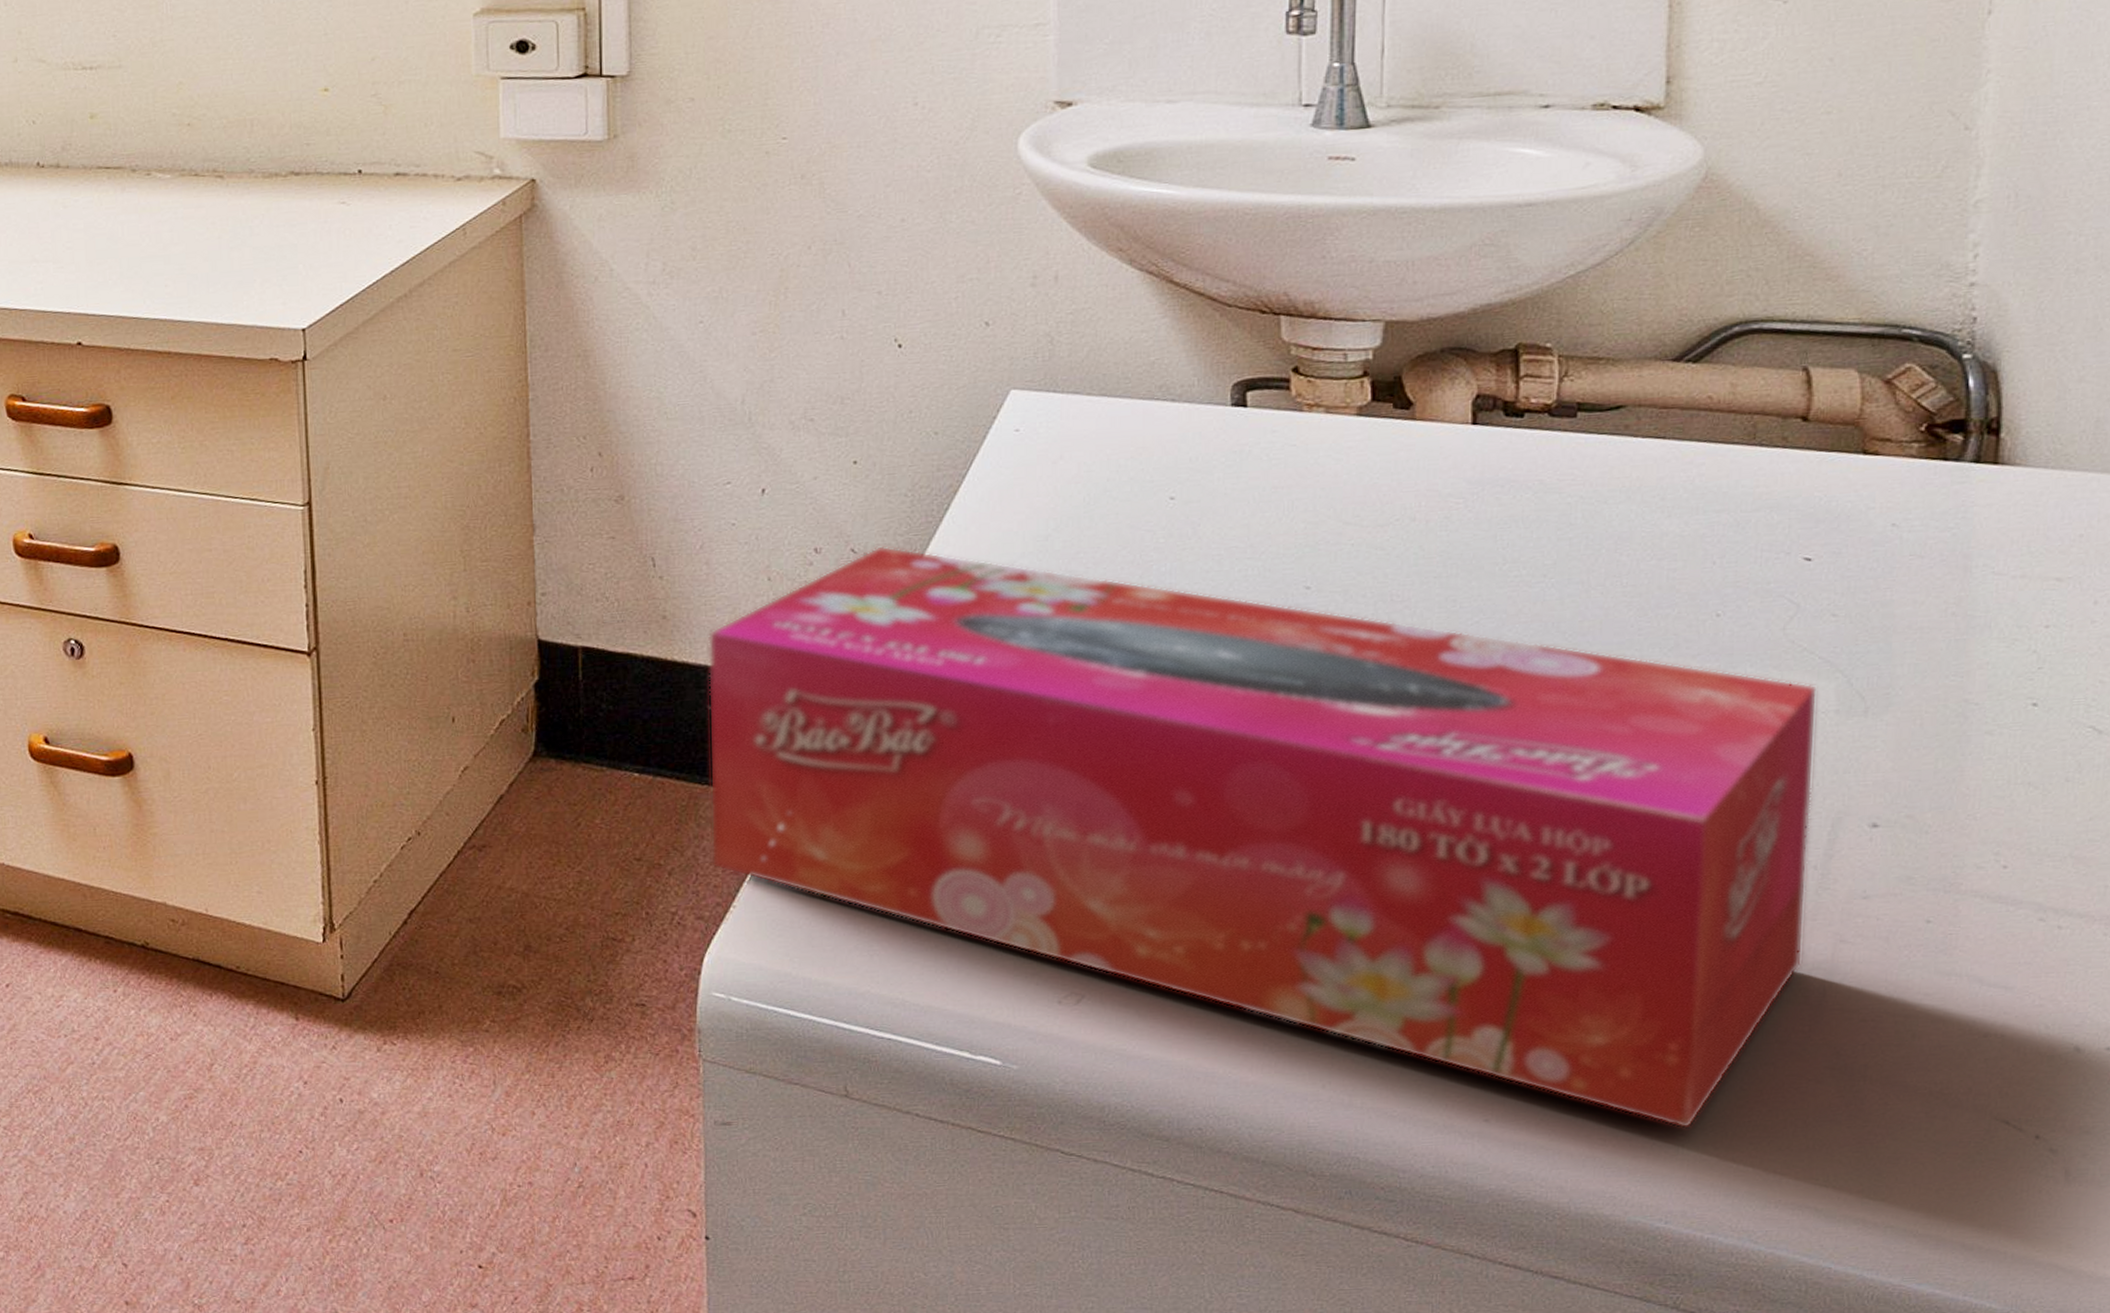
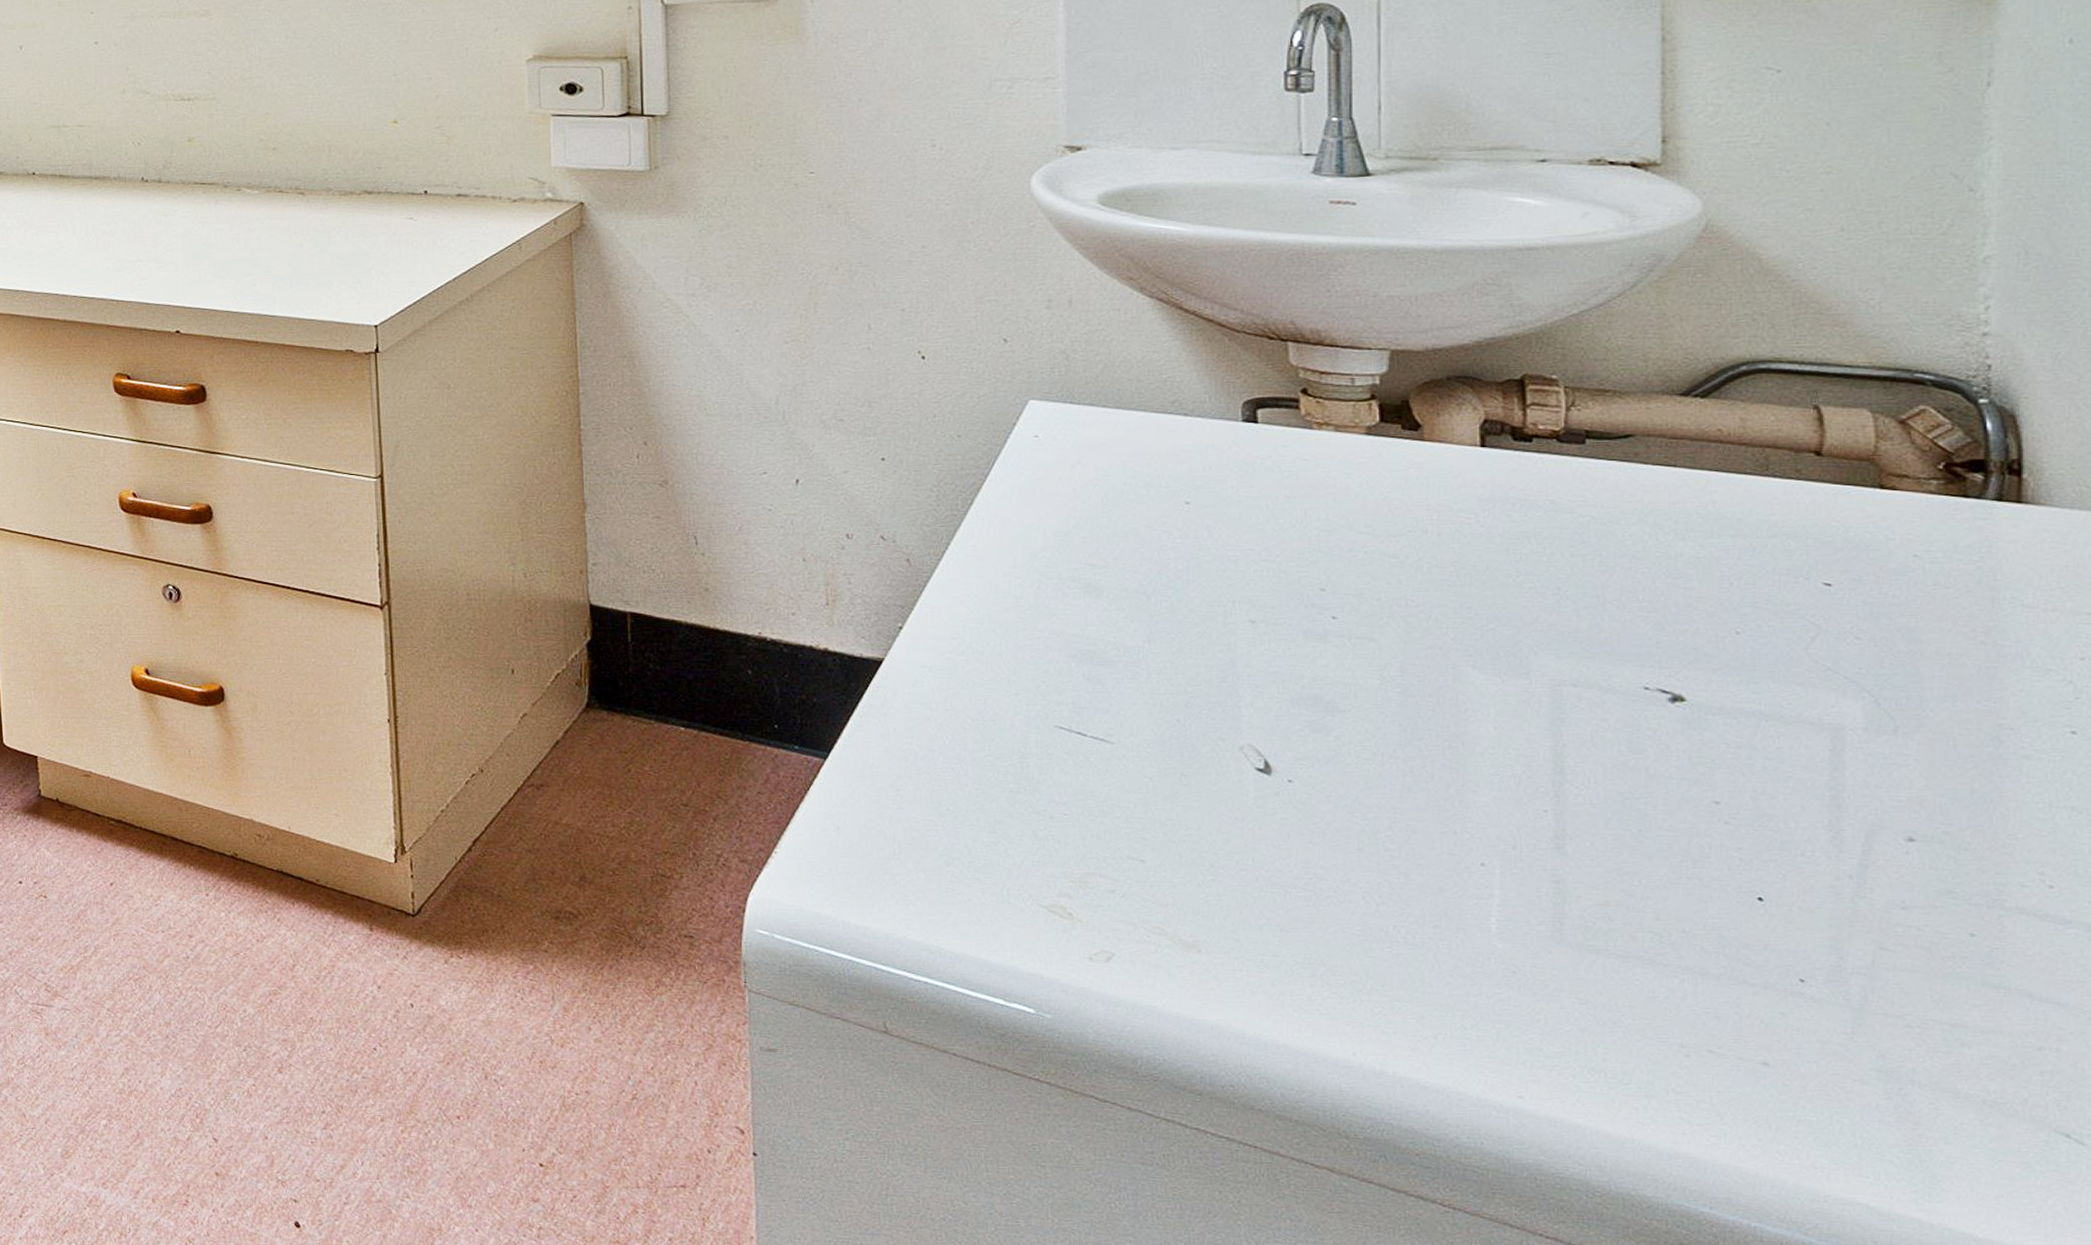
tissue box: present [708,546,1818,1129] -> none [748,535,1845,1119]

